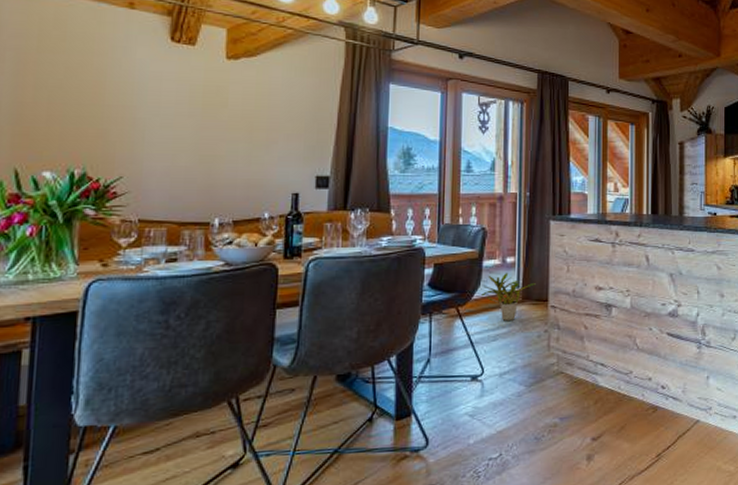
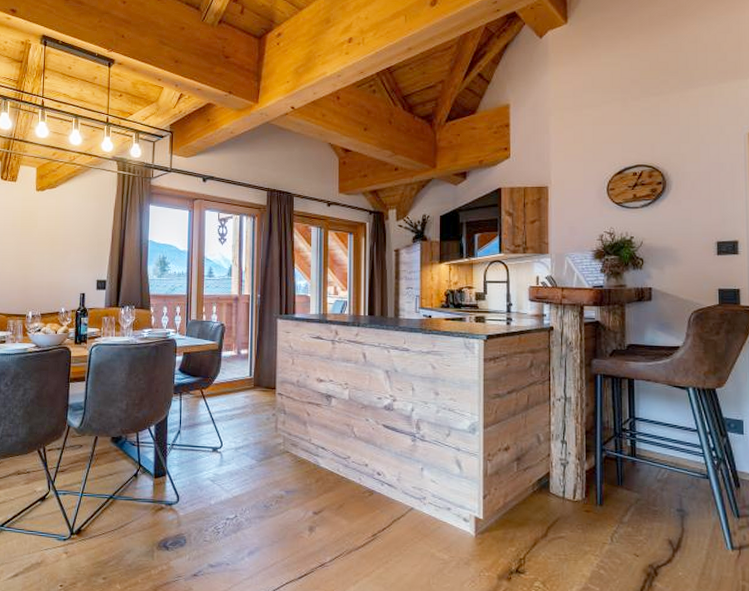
potted plant: present [482,273,536,322] -> none [221,363,265,405]

